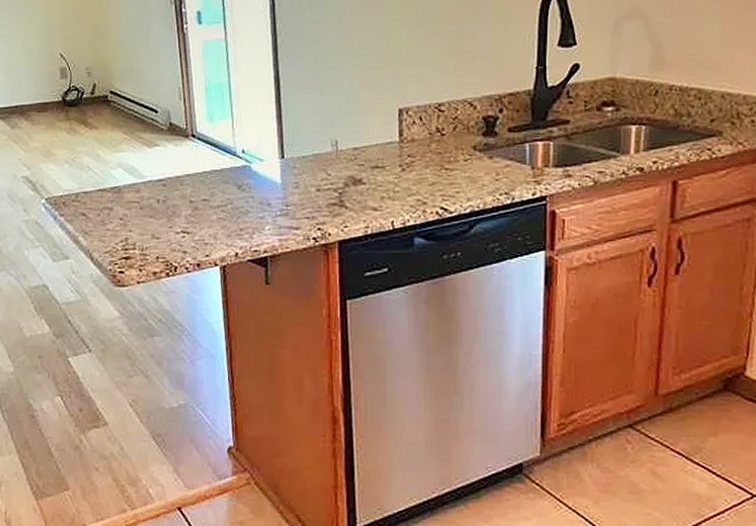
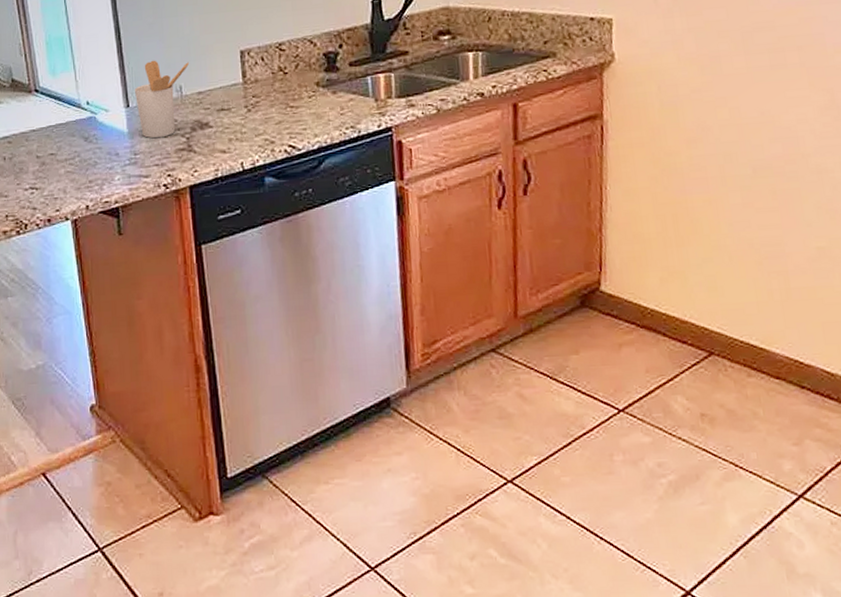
utensil holder: none [290,112,346,191] -> present [134,60,189,138]

